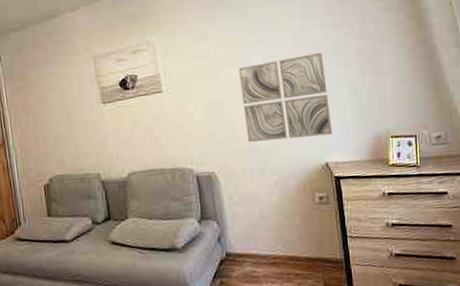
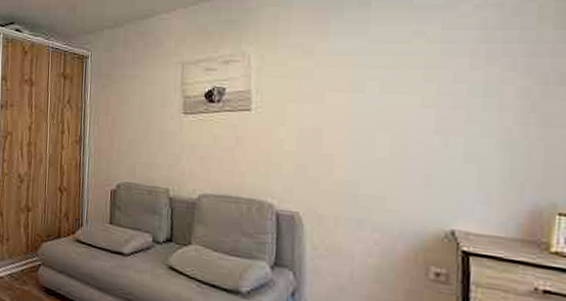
wall art: present [238,52,332,142] -> none [346,87,468,195]

